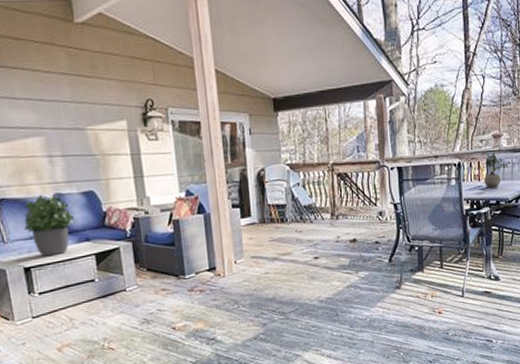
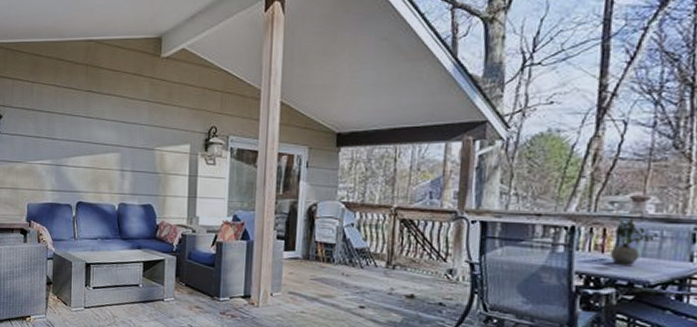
potted plant: present [23,194,74,257] -> none [91,202,132,257]

